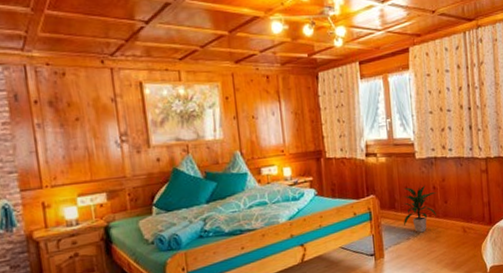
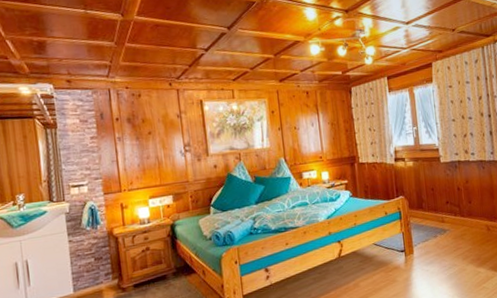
indoor plant: present [403,185,437,233] -> none [430,186,462,231]

